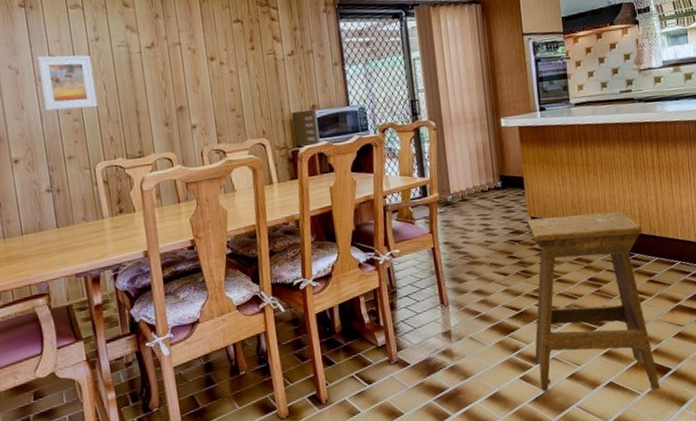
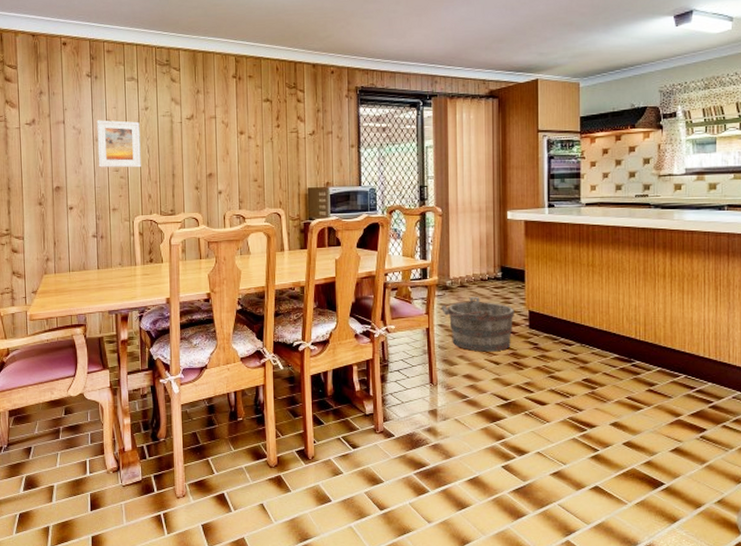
bucket: none [445,209,518,265] -> present [442,297,514,352]
stool: present [526,211,660,392] -> none [519,312,650,503]

